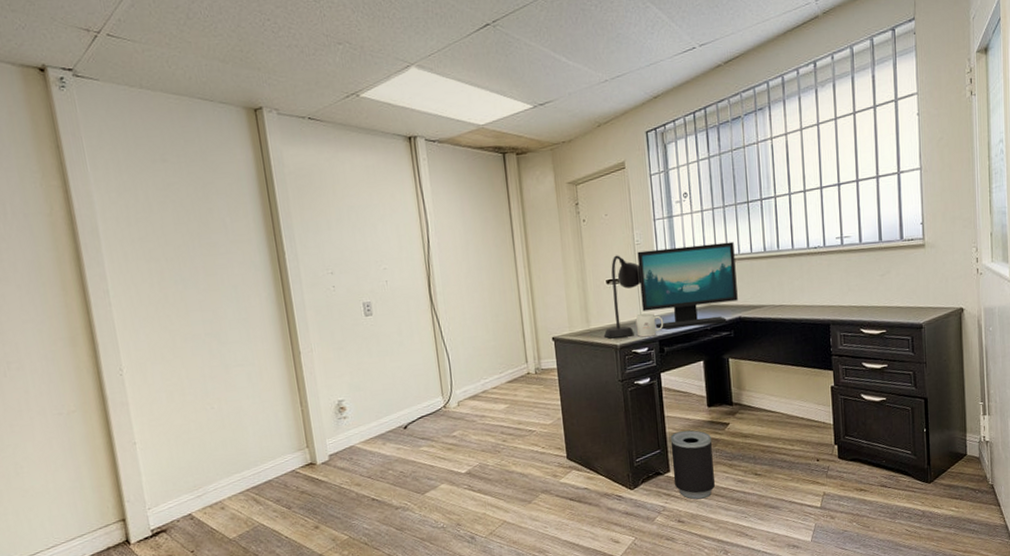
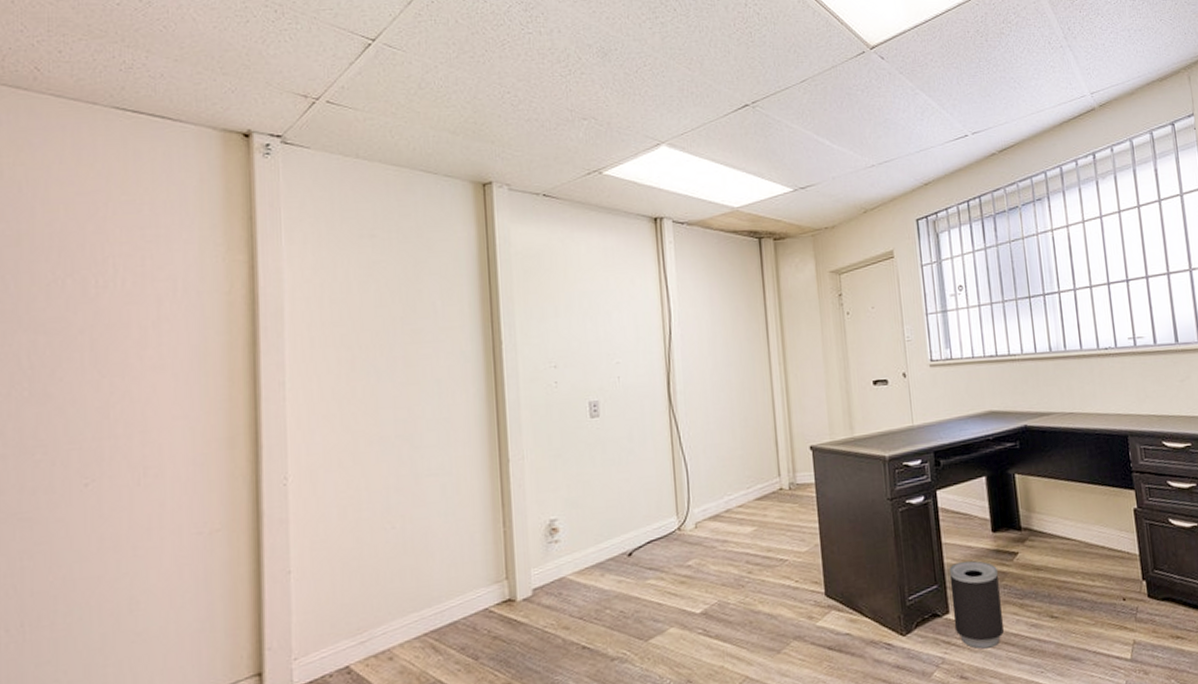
desk lamp: present [604,255,641,339] -> none [871,352,913,449]
mug: present [635,313,664,338] -> none [906,419,940,448]
computer monitor: present [637,241,738,330] -> none [908,340,1023,439]

